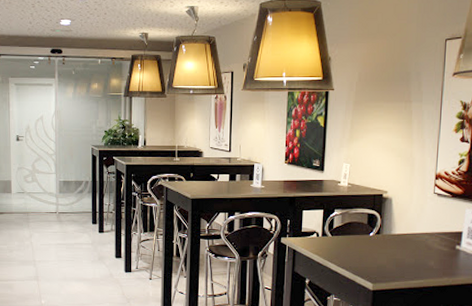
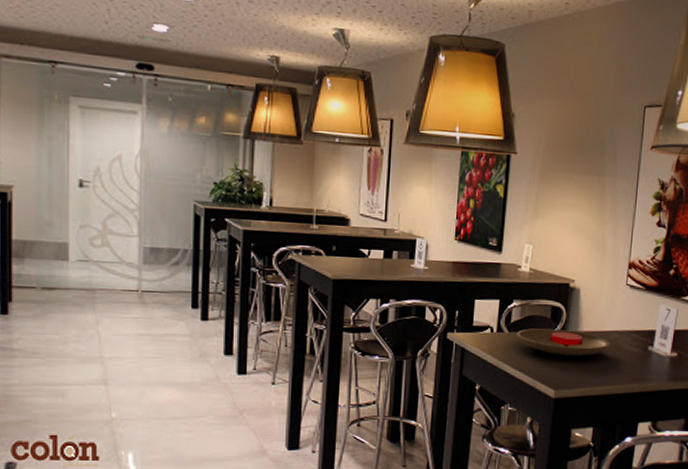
plate: none [338,232,422,255] -> present [517,328,611,356]

